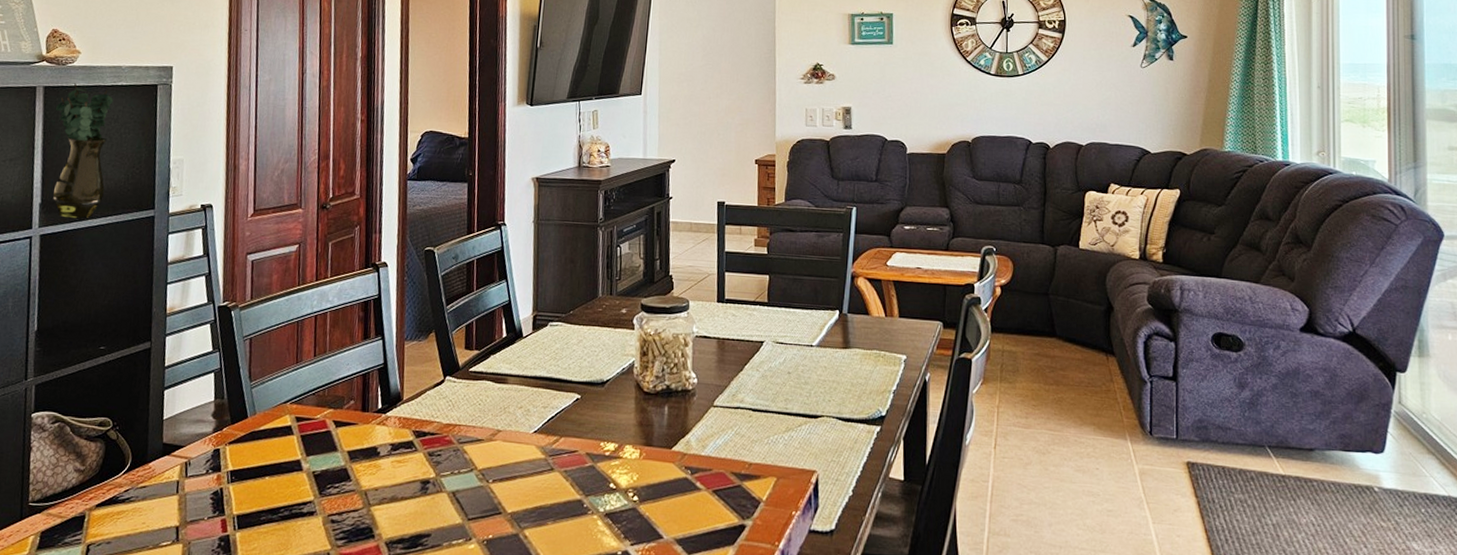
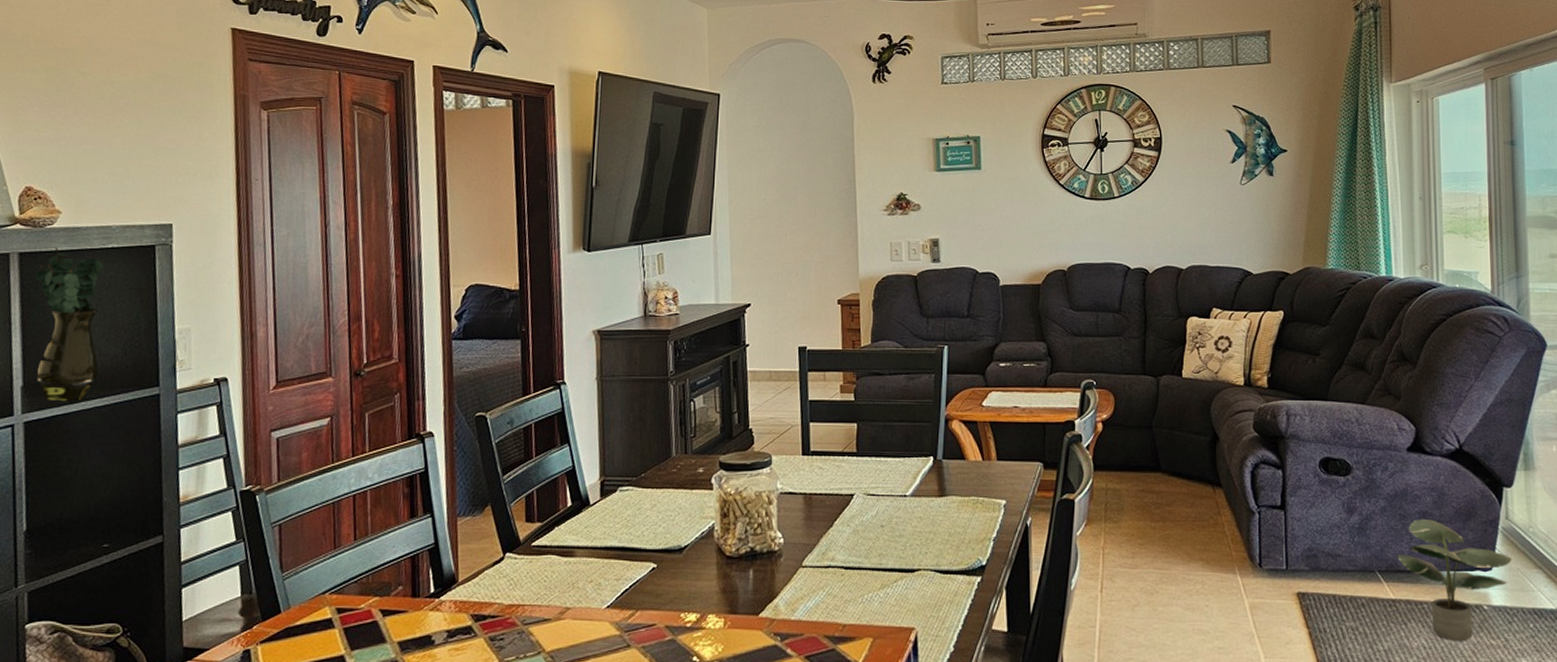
potted plant: none [1288,398,1405,521] -> present [1398,519,1513,642]

